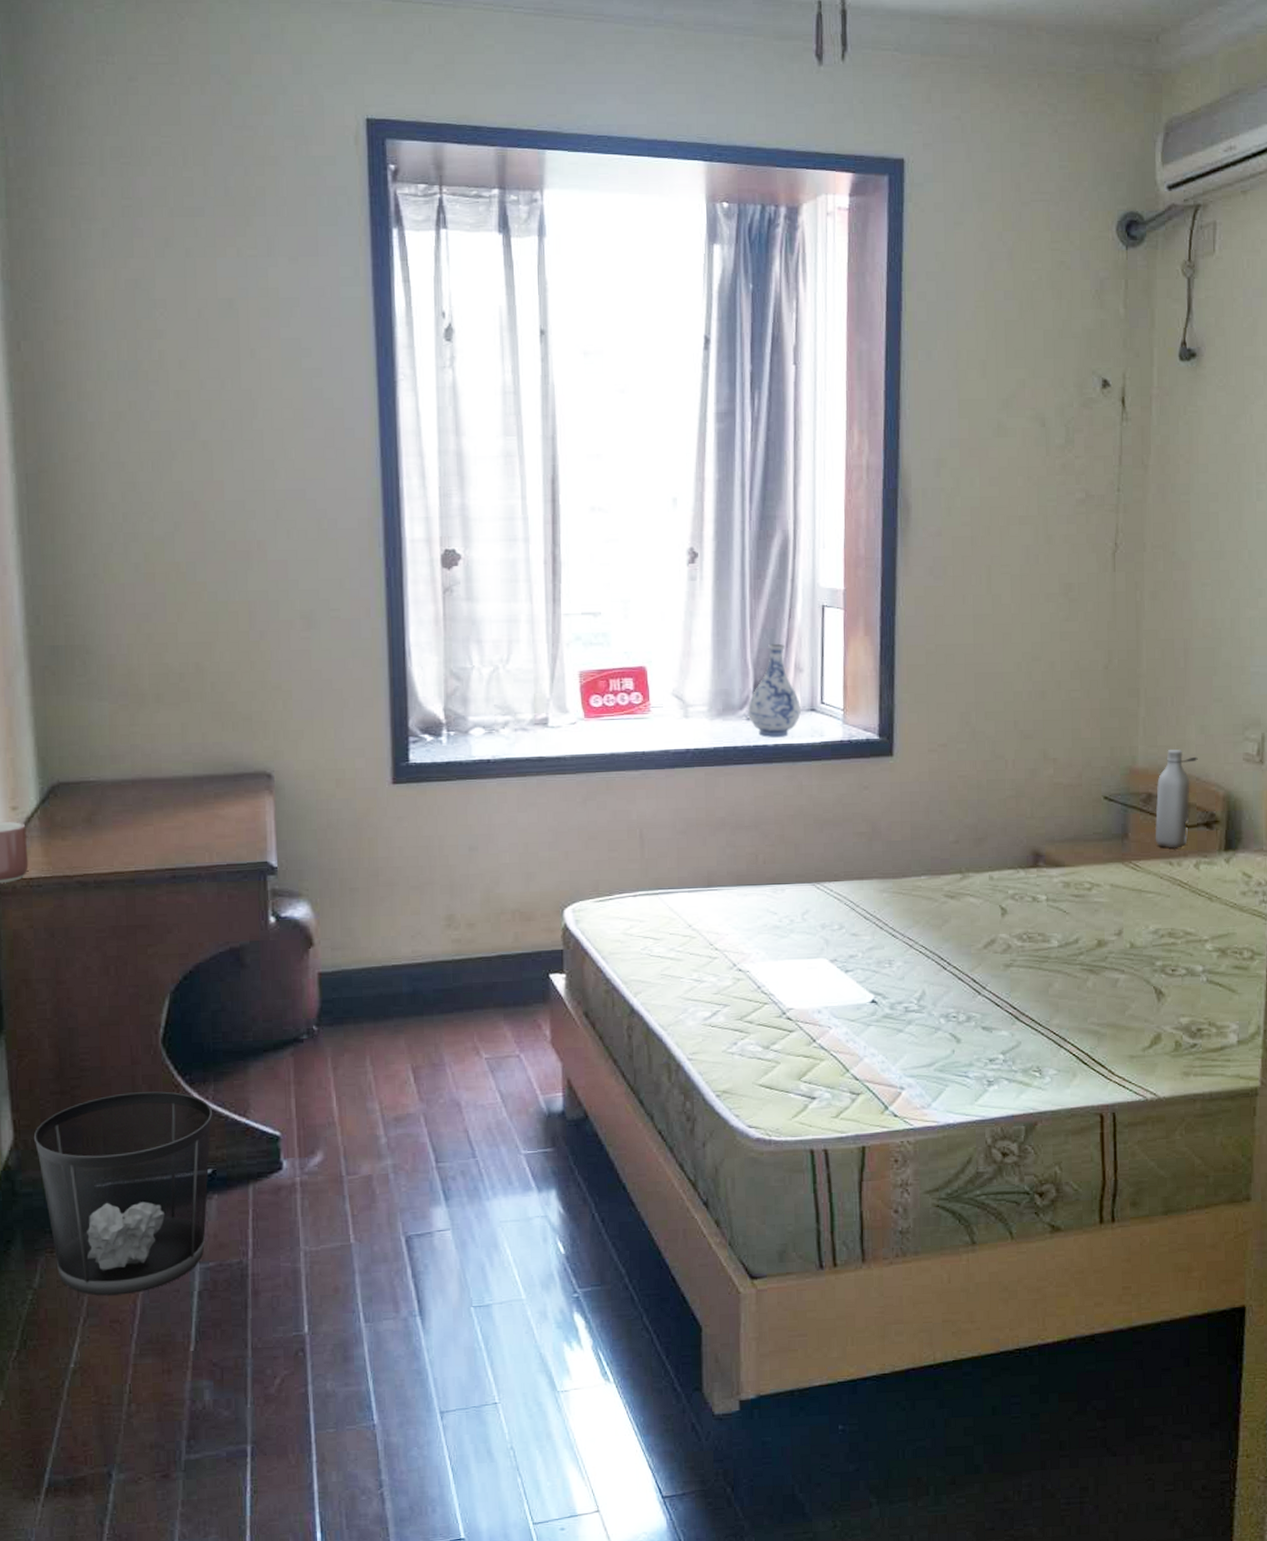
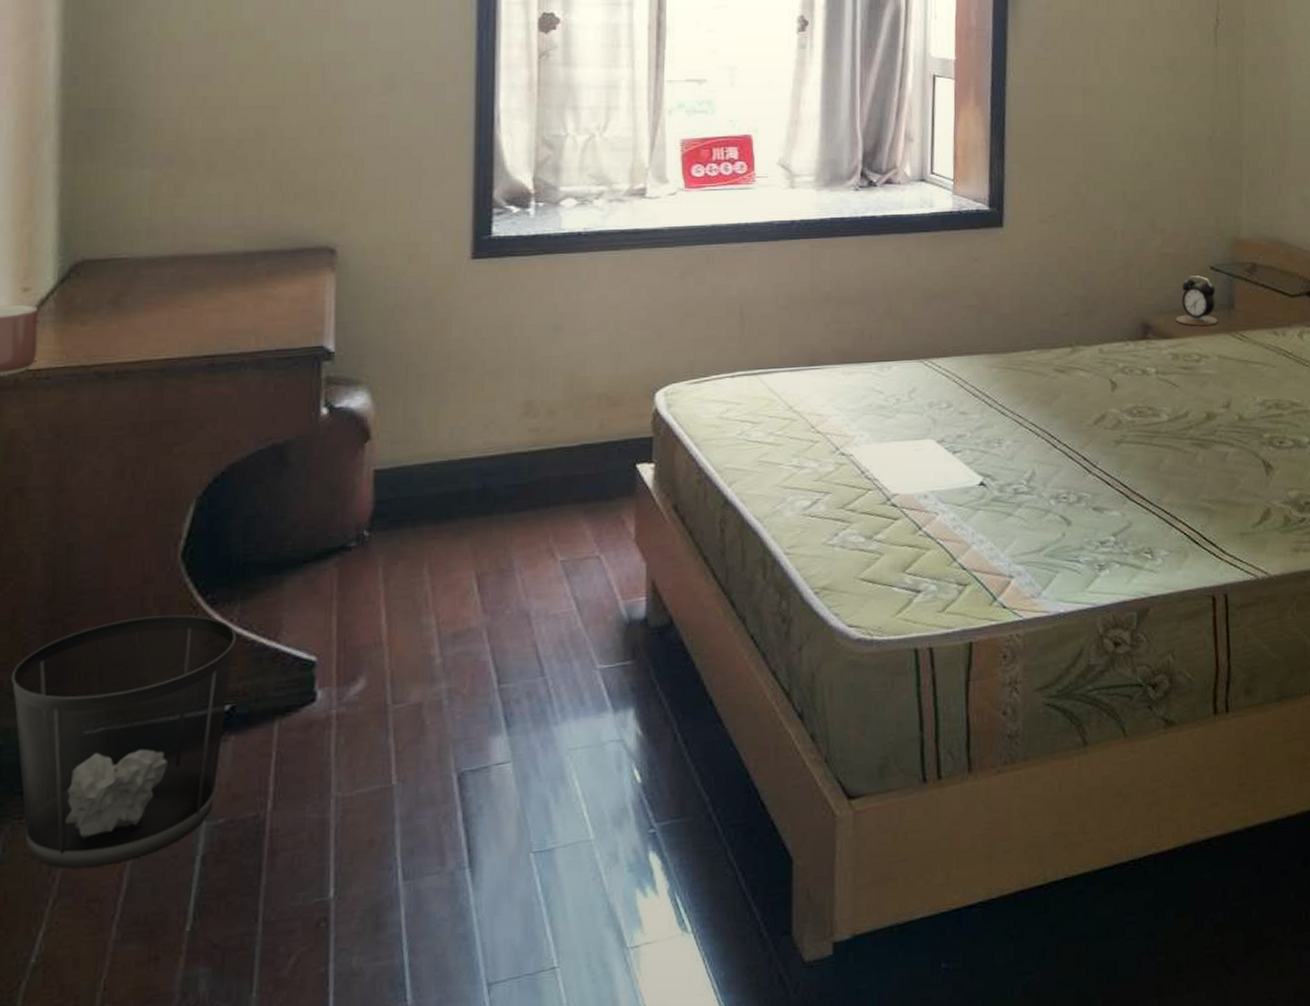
vase: present [747,643,801,738] -> none [855,112,910,209]
alarm clock: none [1067,805,1111,855] -> present [1175,276,1218,326]
water bottle: present [1155,749,1198,849] -> none [1260,220,1299,318]

